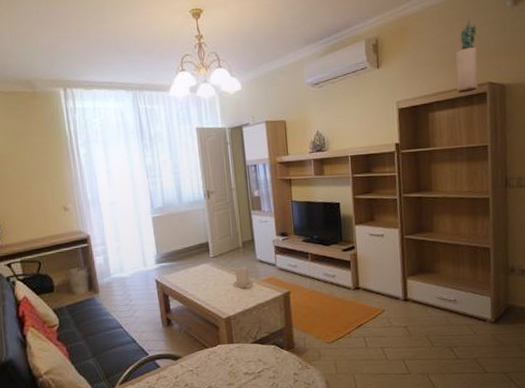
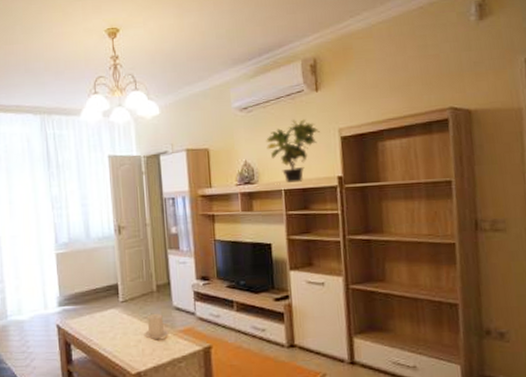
potted plant: none [335,93,381,150] -> present [266,119,320,183]
vase: present [455,20,478,93] -> none [409,37,438,120]

